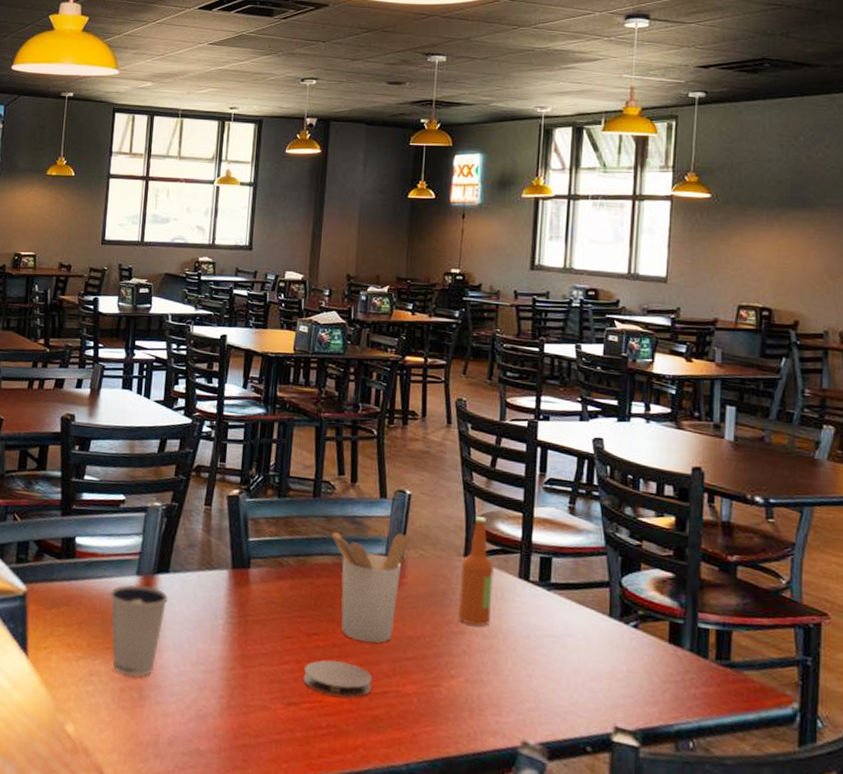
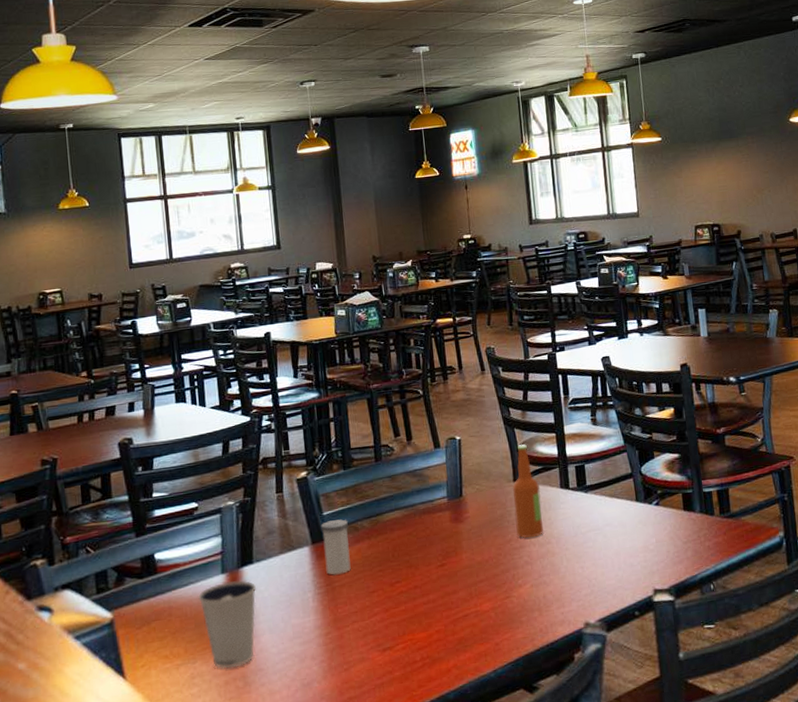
salt shaker: none [242,548,273,609] -> present [321,519,351,575]
coaster: present [303,659,373,698] -> none [392,599,455,632]
utensil holder: present [330,532,410,643] -> none [396,475,466,577]

